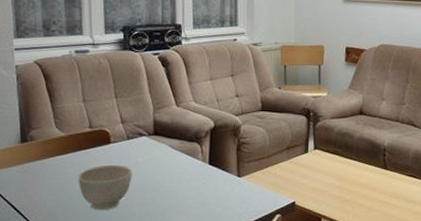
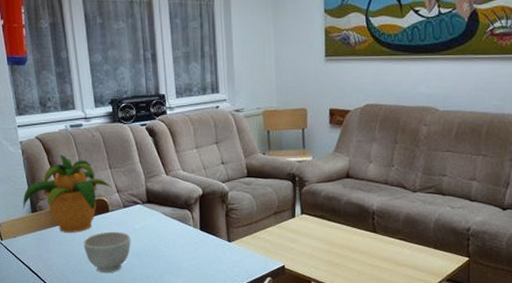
potted plant: none [11,81,117,165] -> present [23,154,113,233]

